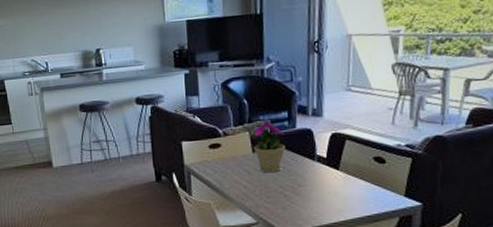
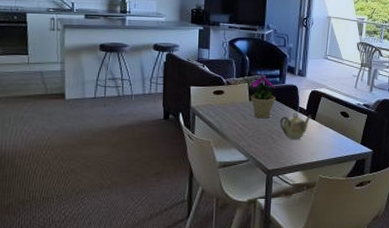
teapot: none [292,162,336,196] -> present [279,112,313,140]

